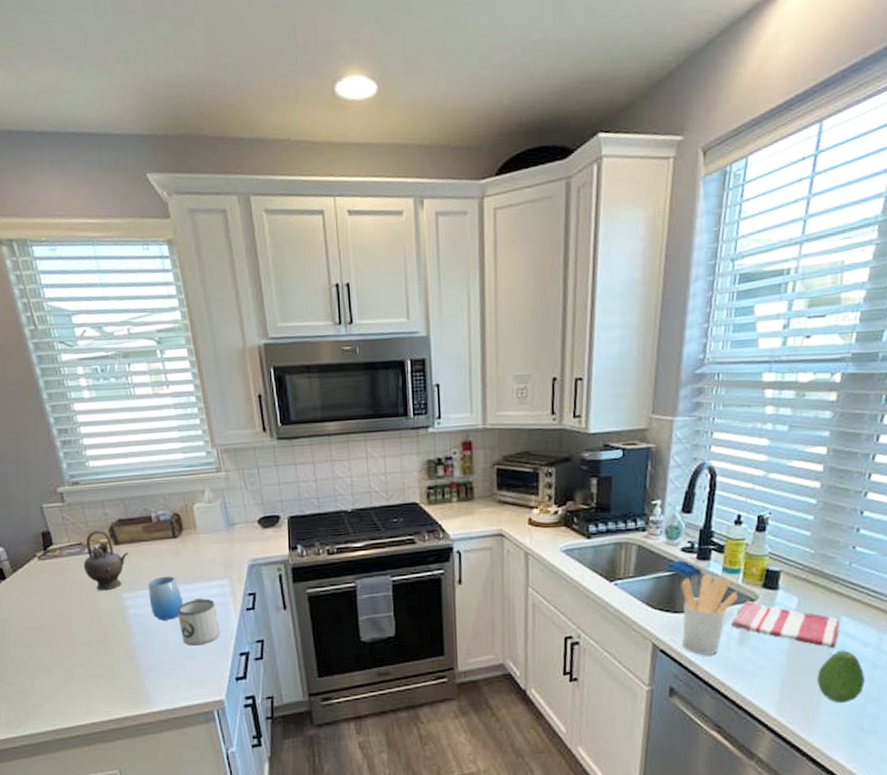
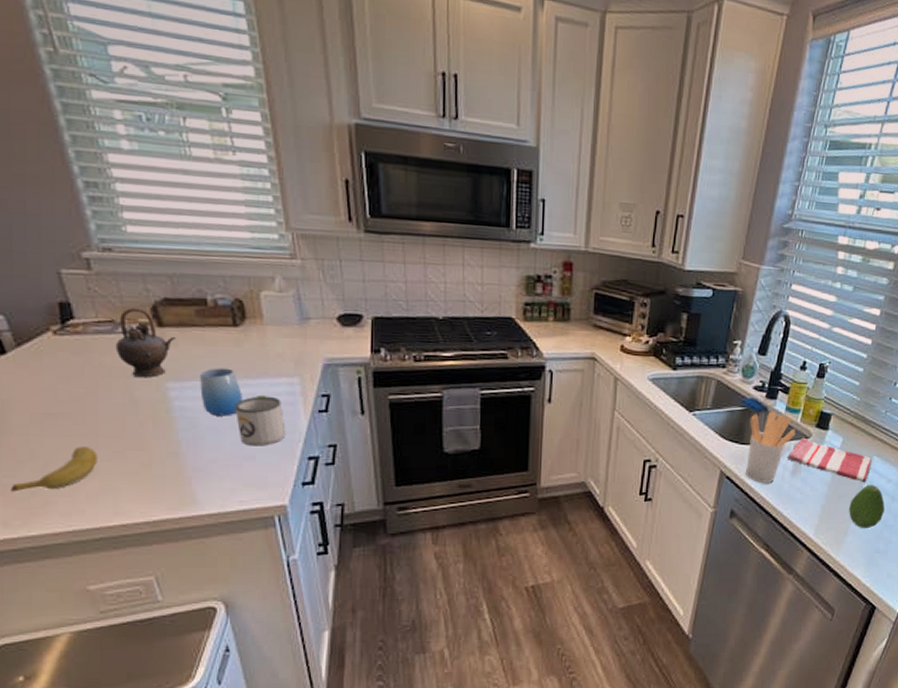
banana: none [11,655,73,697] -> present [11,447,97,492]

